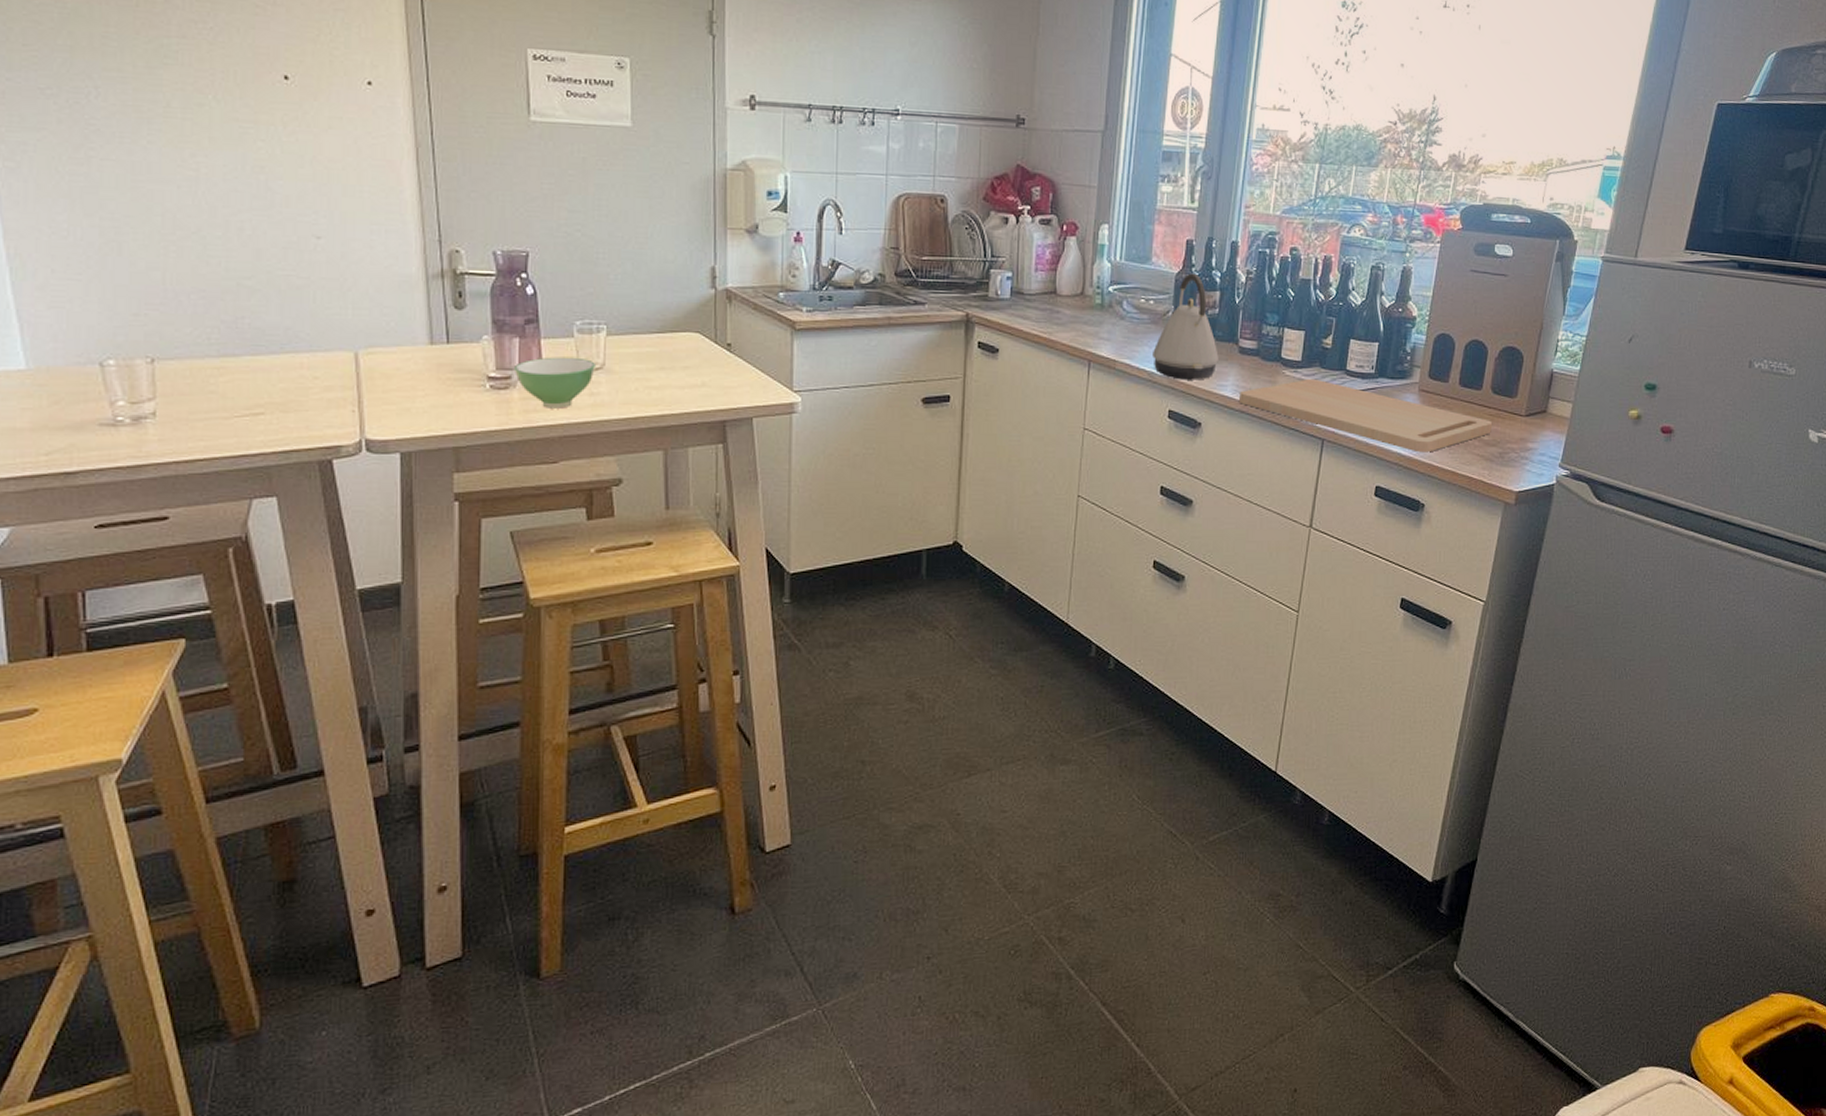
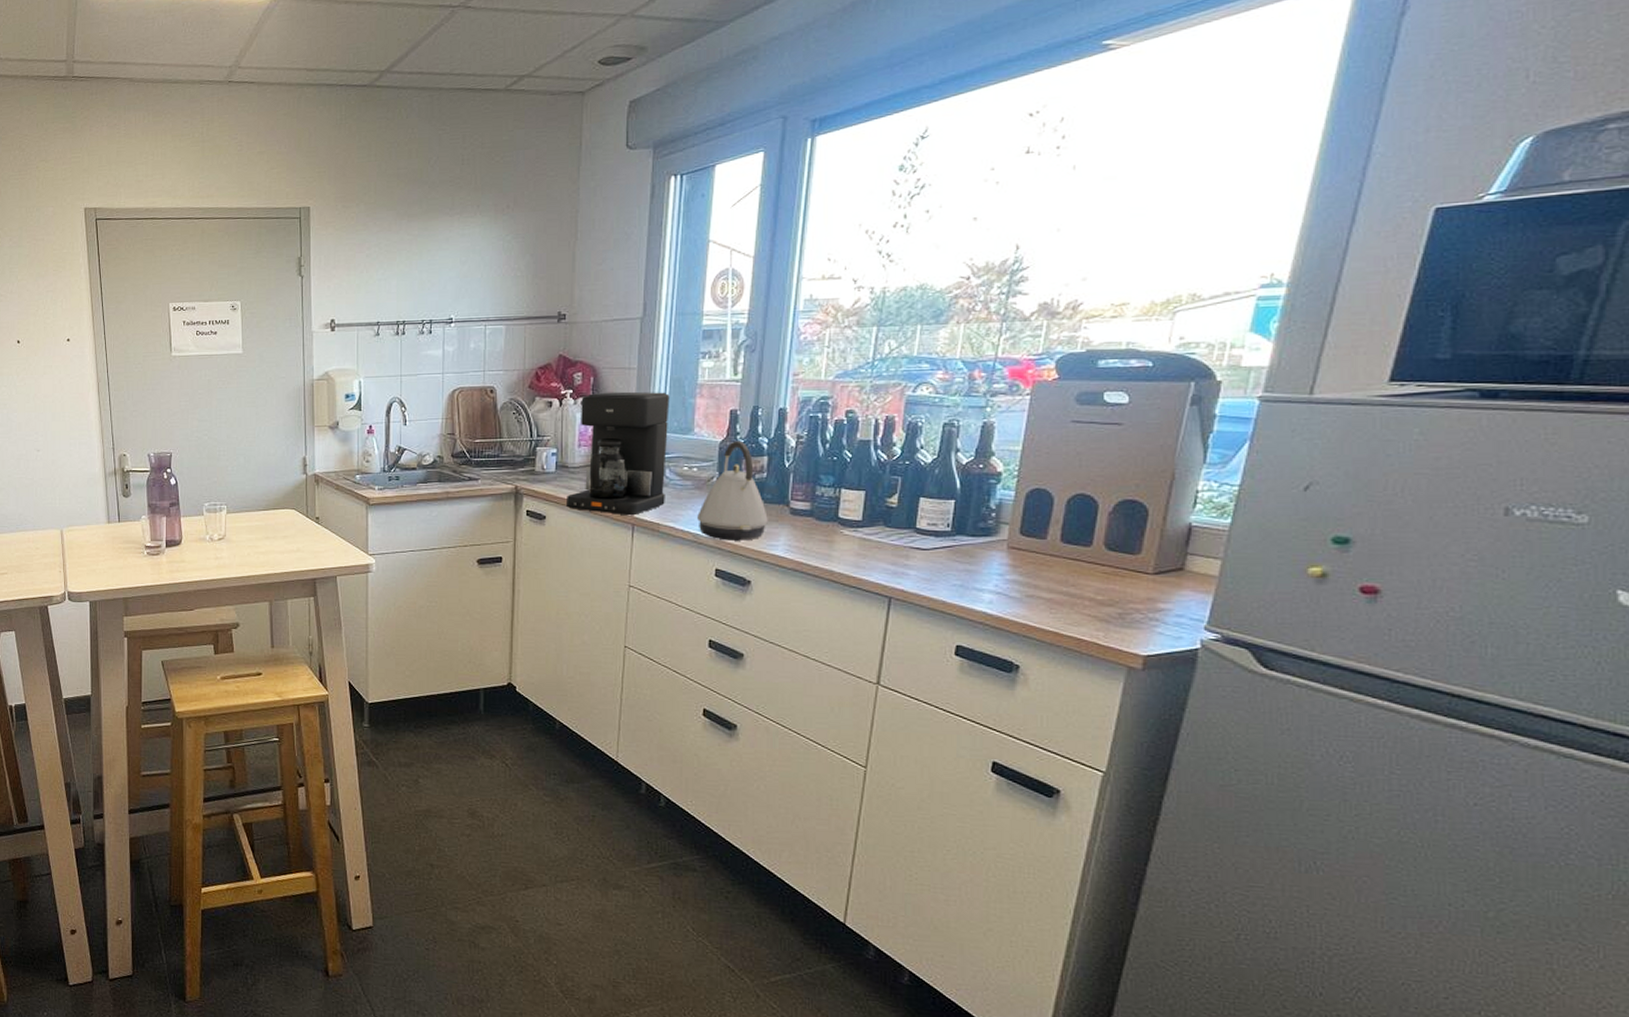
bowl: present [513,357,595,409] -> none [162,530,219,569]
coffee maker: none [1021,211,1129,350] -> present [567,391,670,515]
cutting board: present [1238,378,1493,453] -> none [791,537,1108,612]

